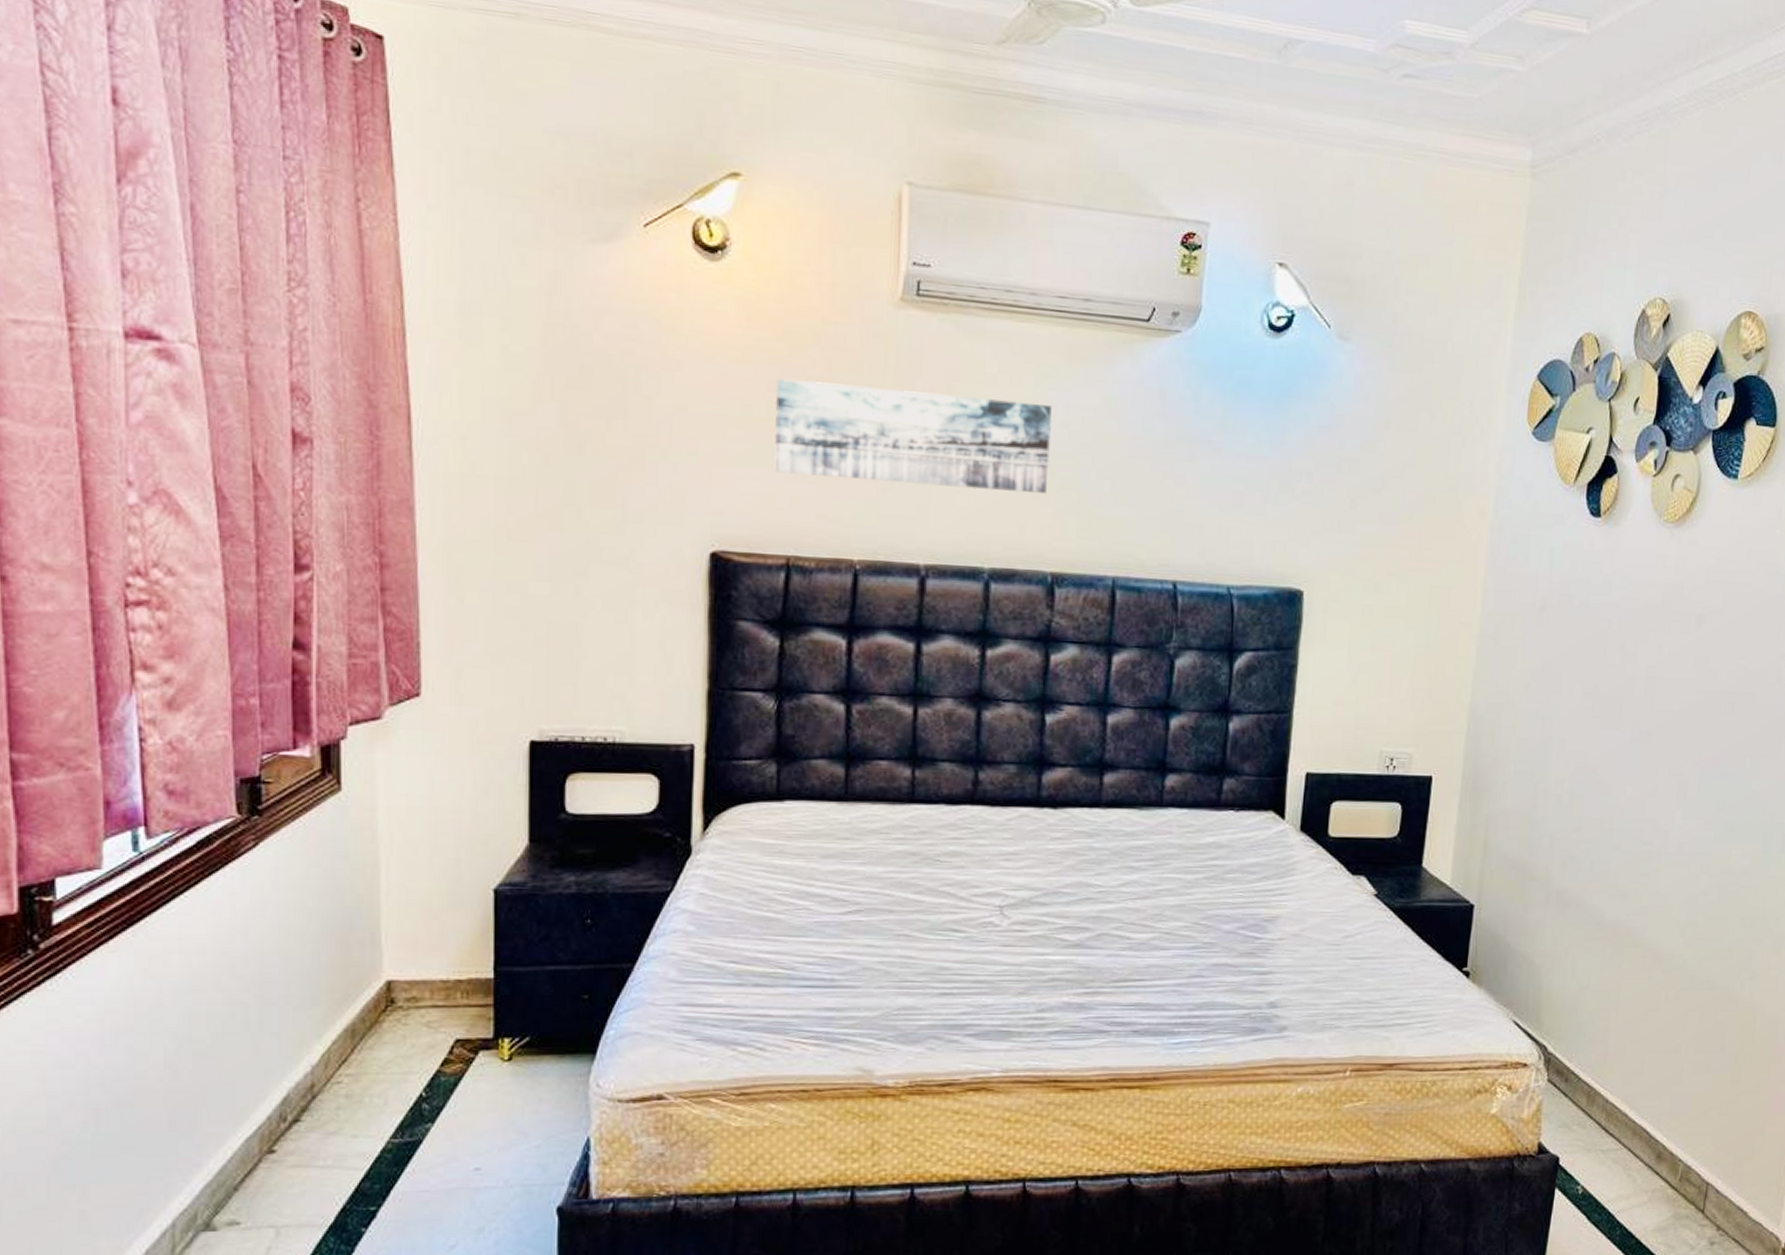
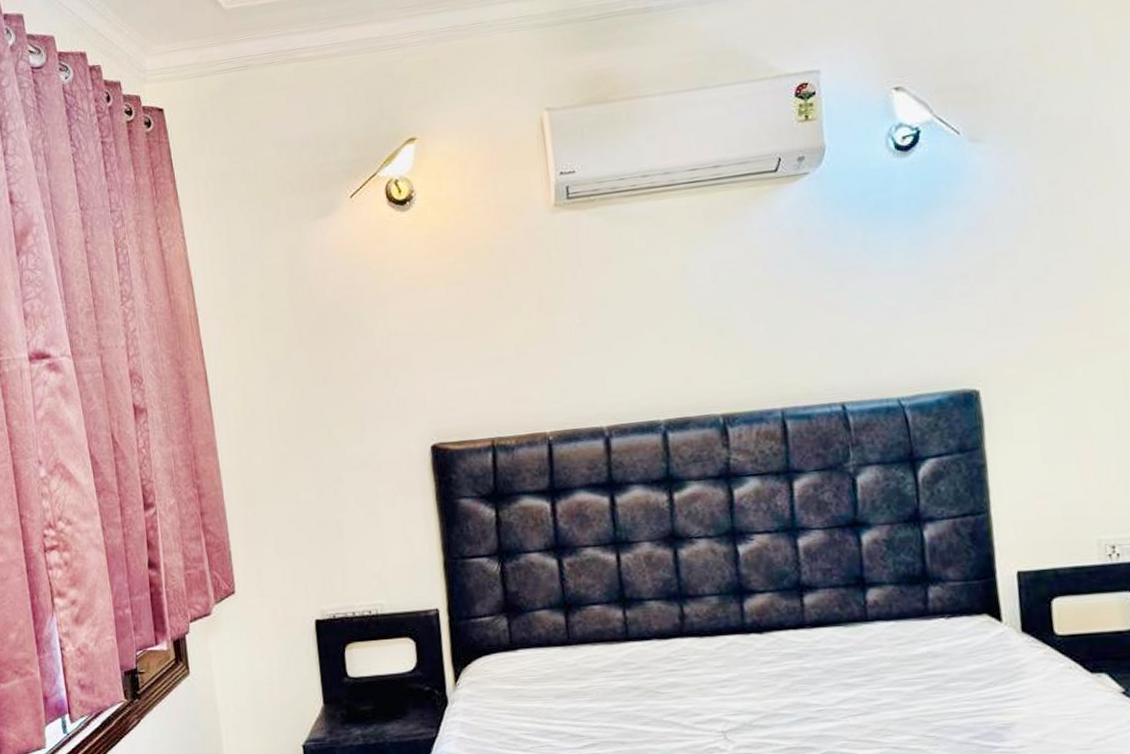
wall art: present [774,379,1052,494] -> none [464,266,707,370]

